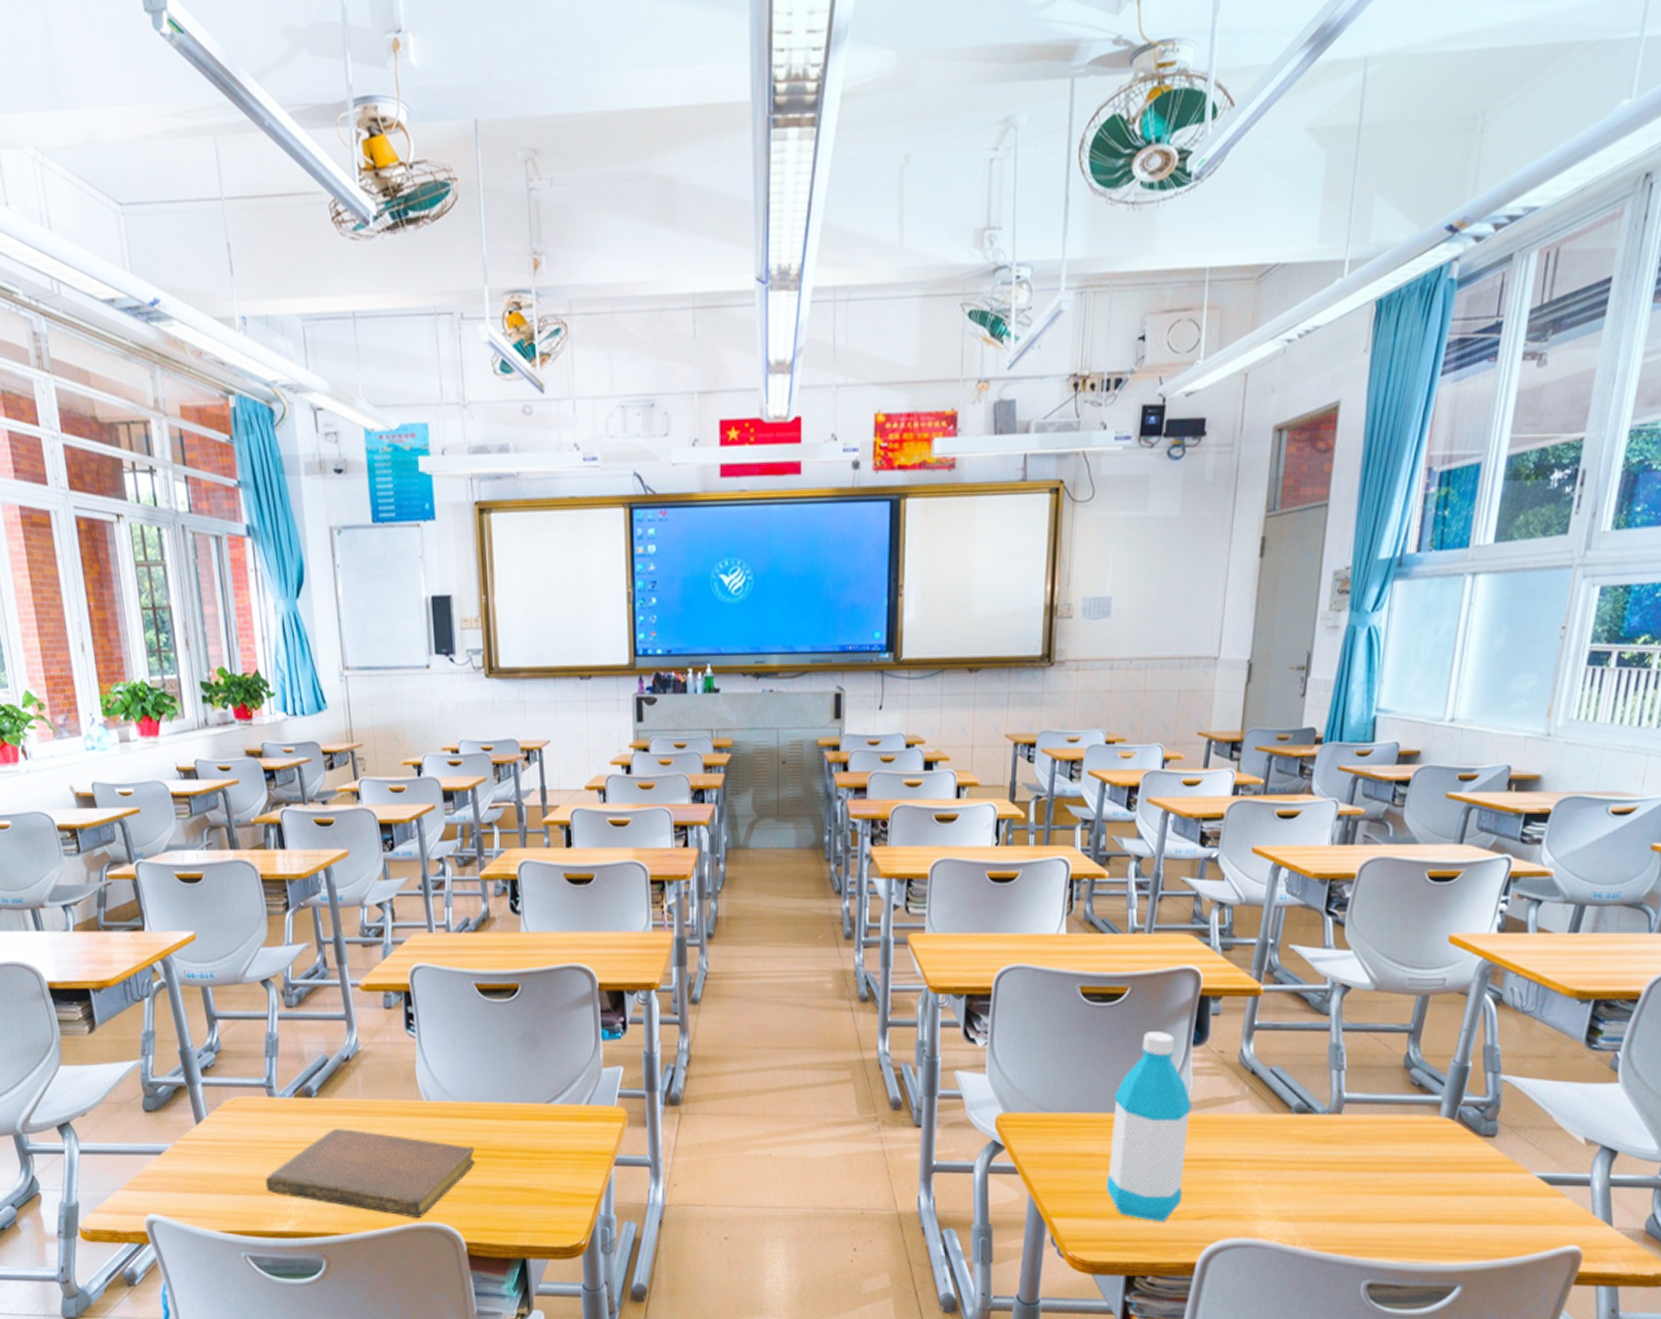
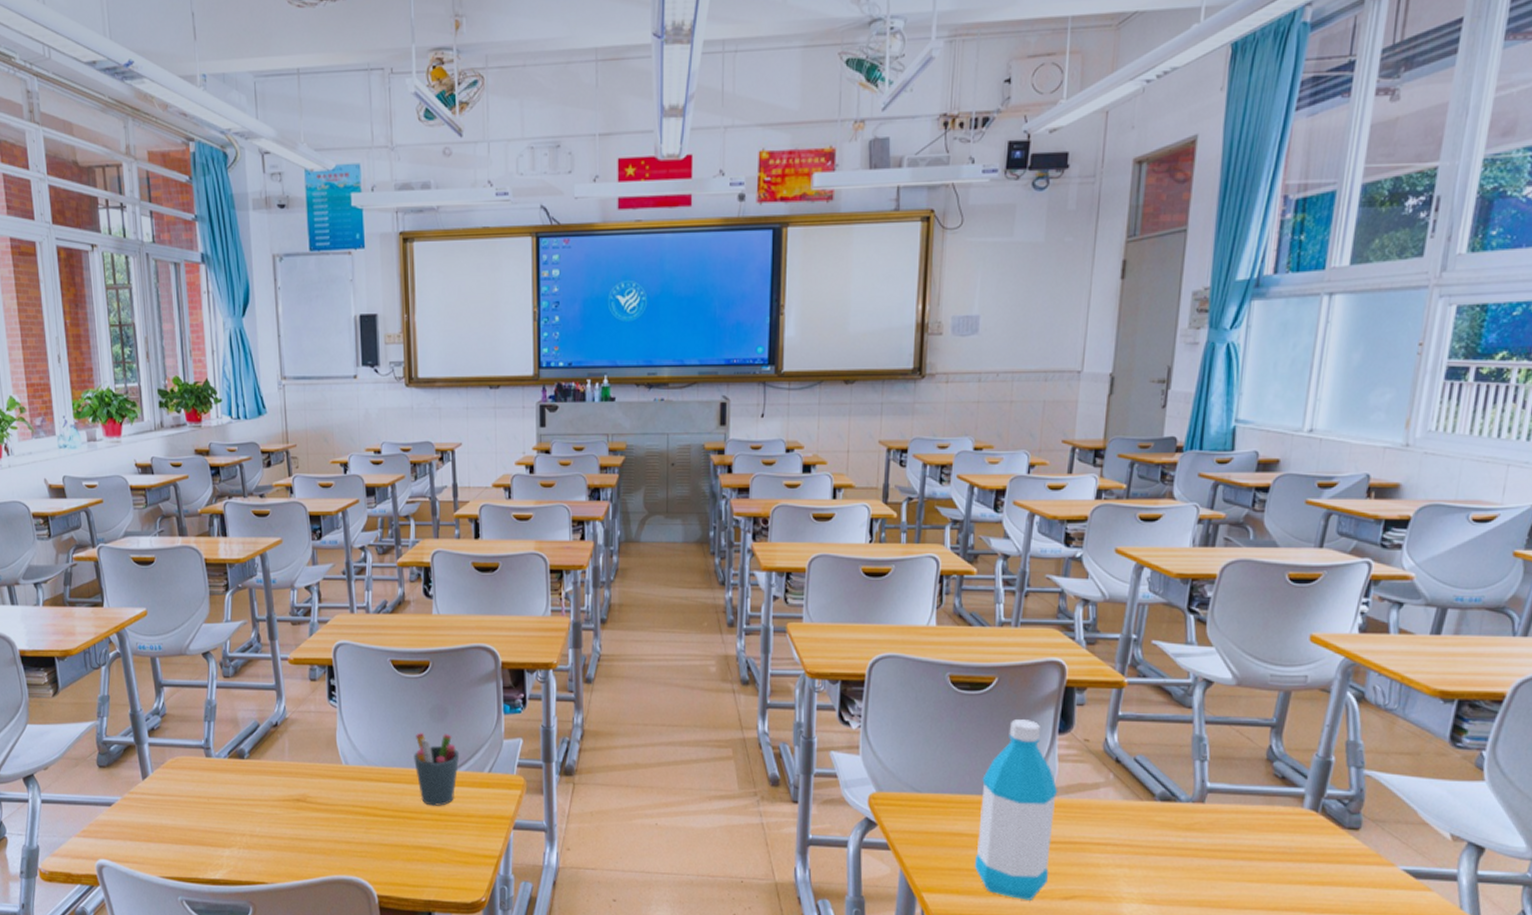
notebook: present [265,1129,475,1219] -> none [201,788,388,872]
pen holder: none [503,1062,554,1143] -> present [414,732,460,806]

